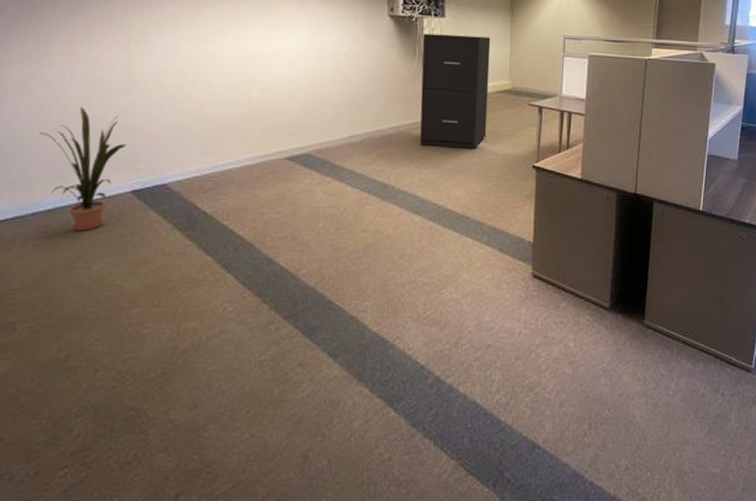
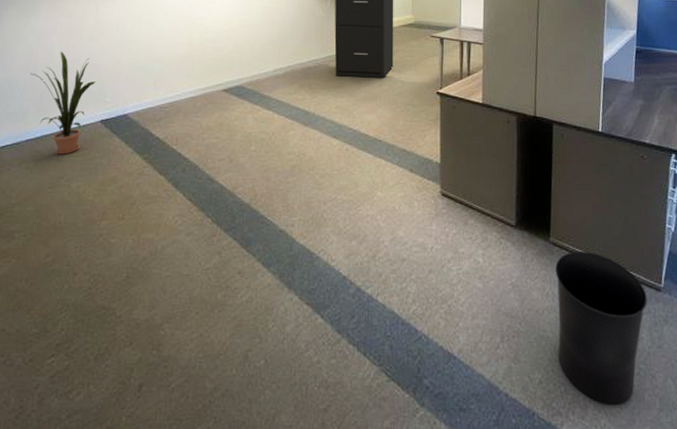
waste bin: none [646,334,737,488] -> present [555,252,647,406]

